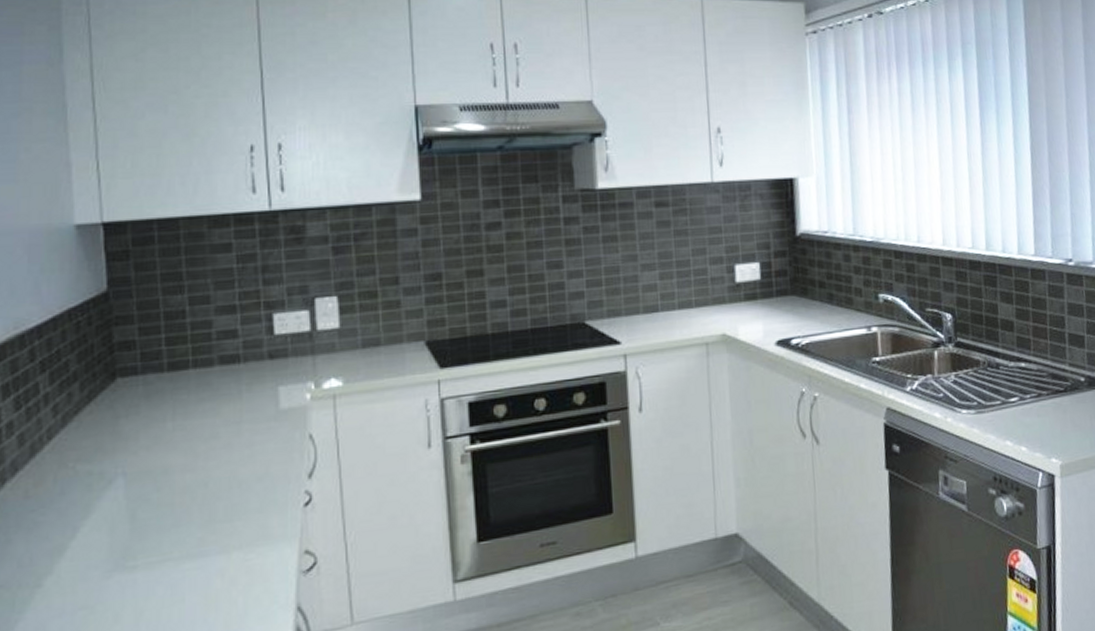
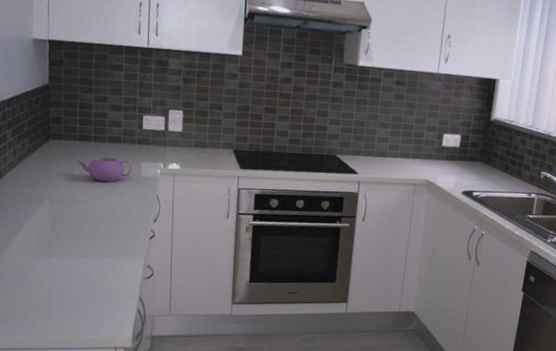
teapot: none [167,388,263,431] -> present [77,157,132,183]

